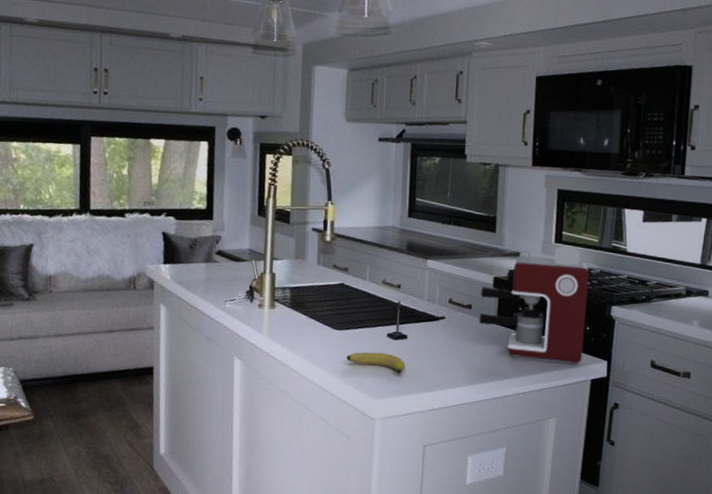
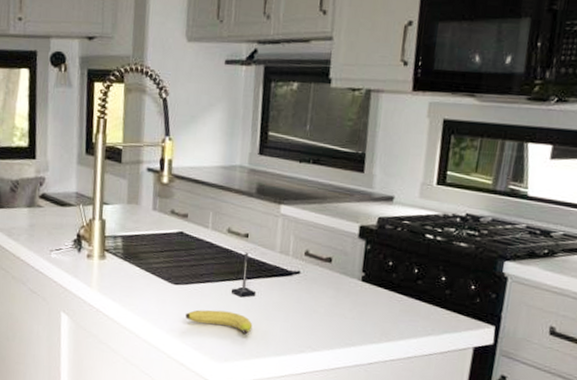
coffee maker: present [478,246,589,364] -> none [339,189,478,328]

